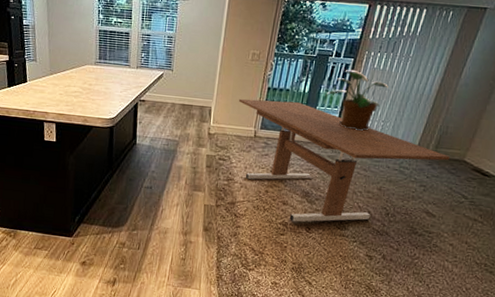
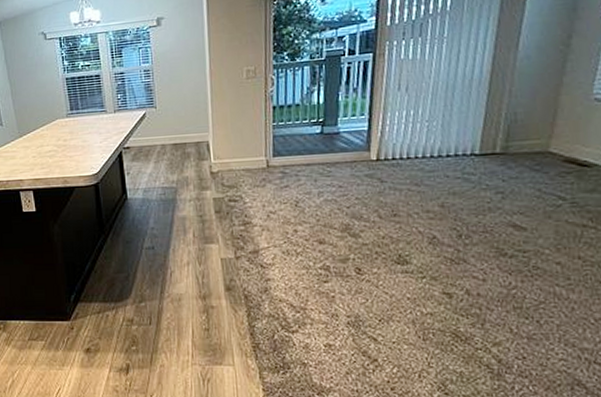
dining table: present [238,99,449,222] -> none [239,117,528,264]
potted plant: present [325,69,388,131] -> none [346,66,425,138]

